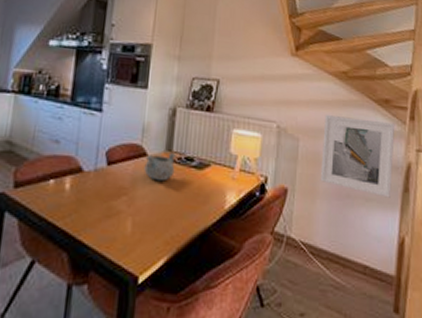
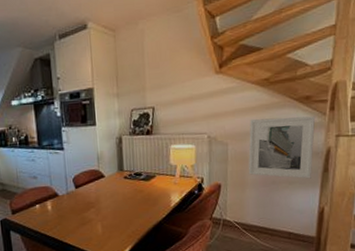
decorative bowl: present [144,151,176,181] -> none [103,171,128,194]

